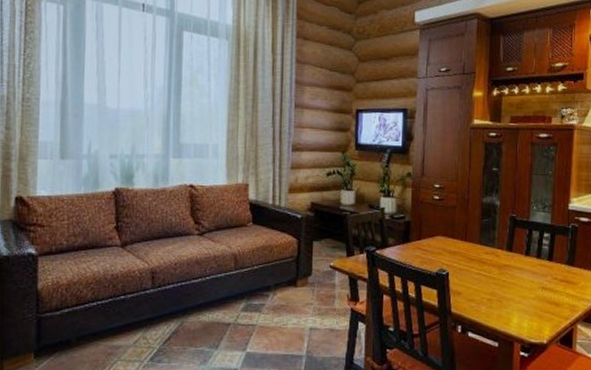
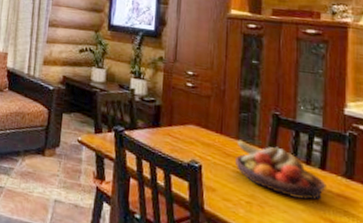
fruit bowl: none [478,244,553,289] -> present [236,139,326,200]

